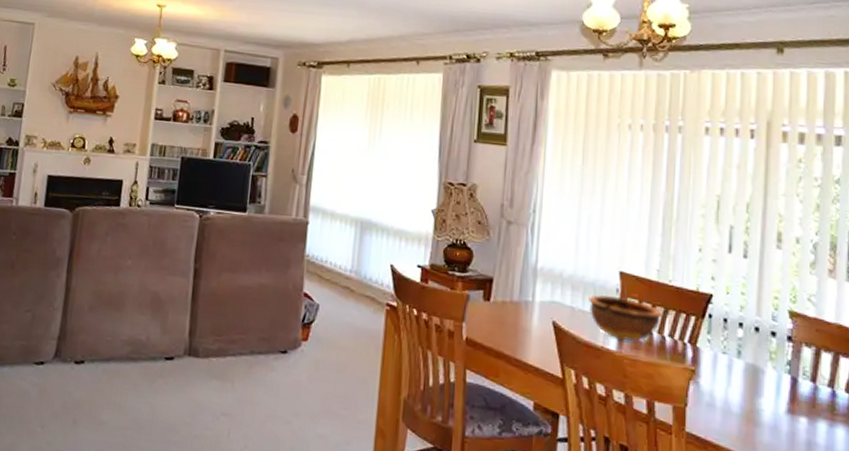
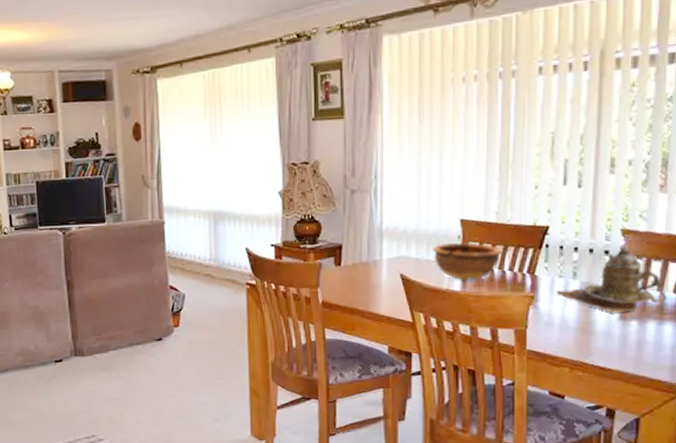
teapot: none [718,330,838,406] -> present [555,246,667,313]

